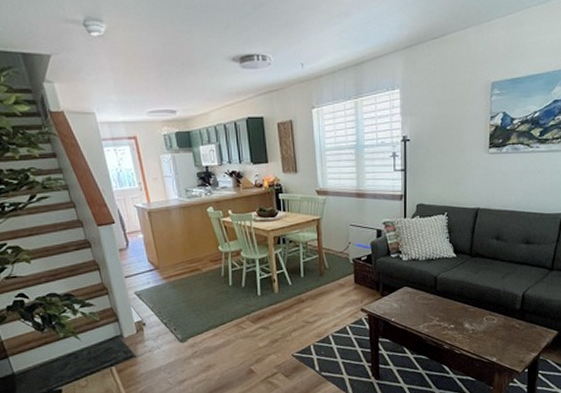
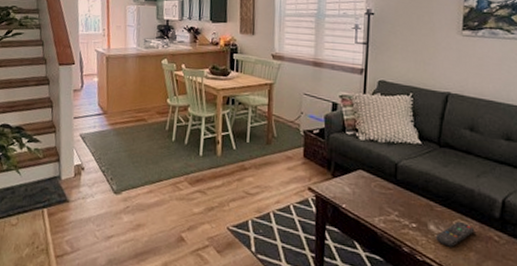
remote control: none [470,317,500,339] -> present [436,222,474,247]

